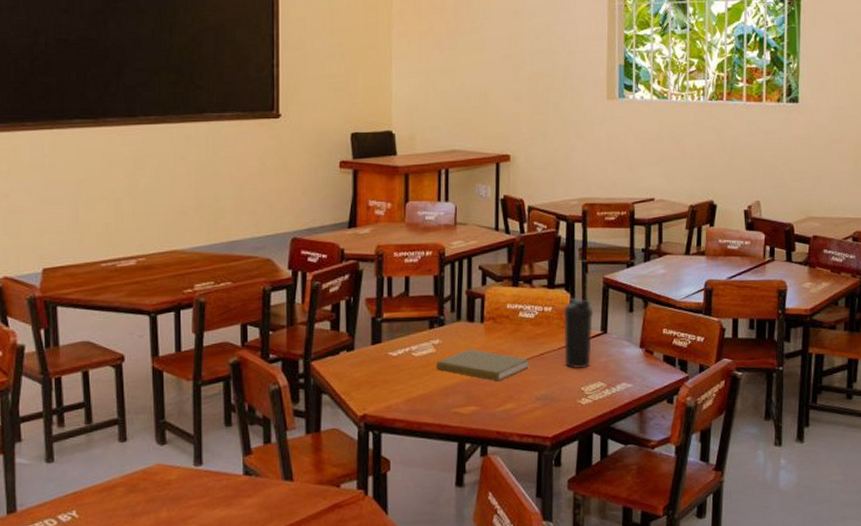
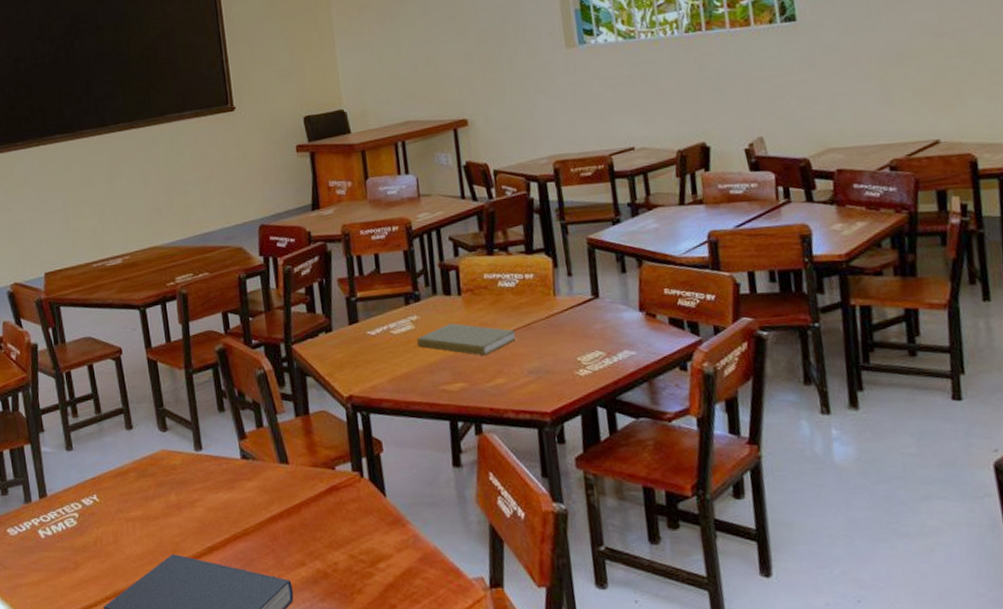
water bottle: present [563,297,594,370] -> none [546,260,585,339]

